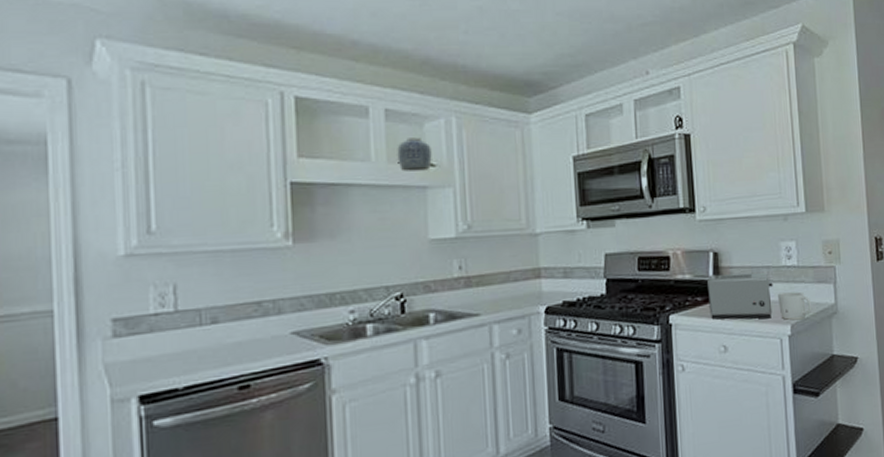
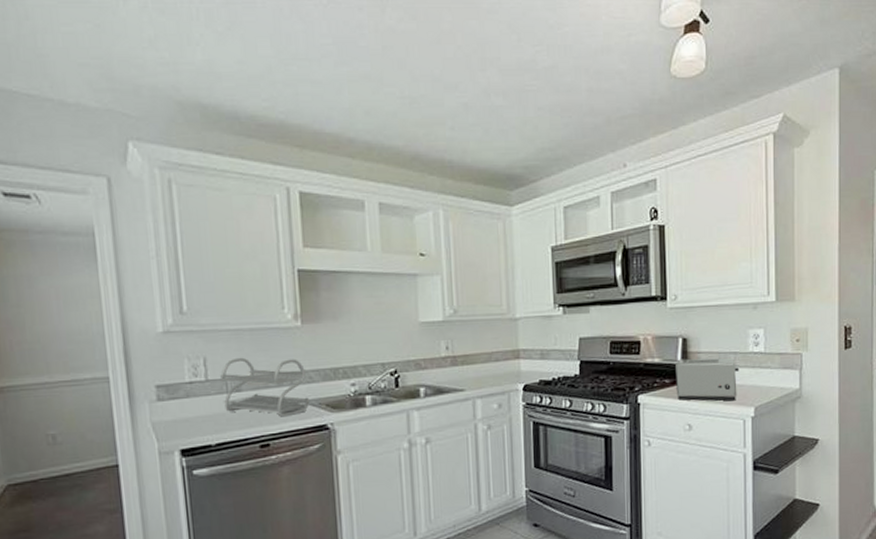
dish rack: none [193,283,301,352] -> present [220,357,310,417]
decorative jar: present [397,137,432,171] -> none [390,229,422,260]
mug: present [778,291,812,321] -> none [743,376,777,403]

